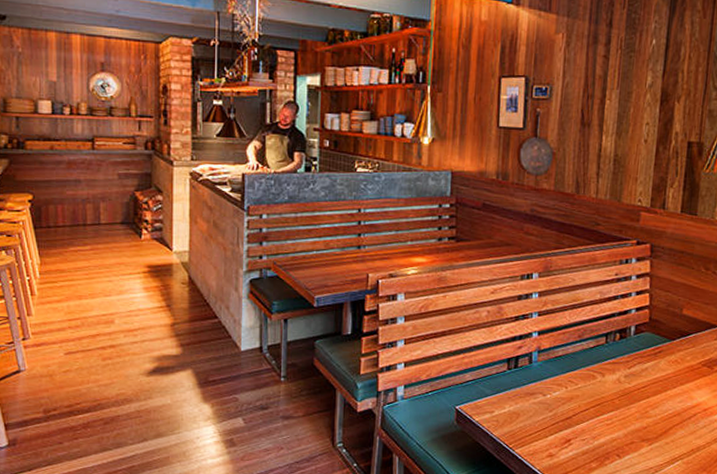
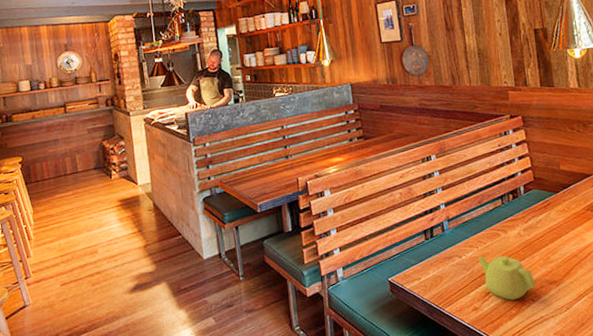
teapot: none [565,397,626,453] -> present [478,255,536,301]

